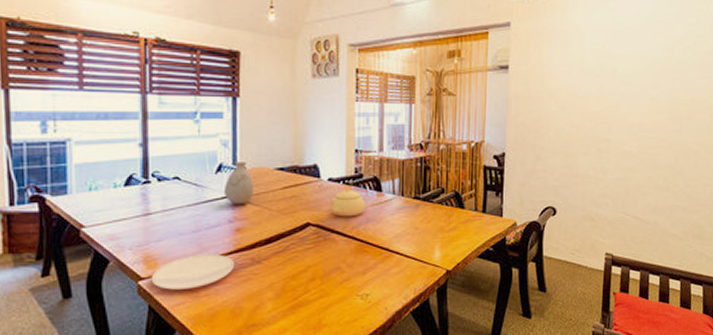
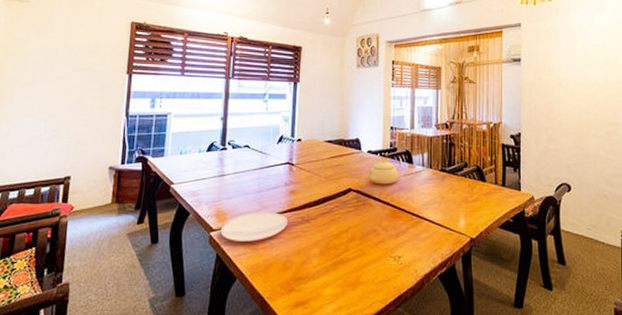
vase: present [223,162,253,204] -> none [282,134,307,170]

